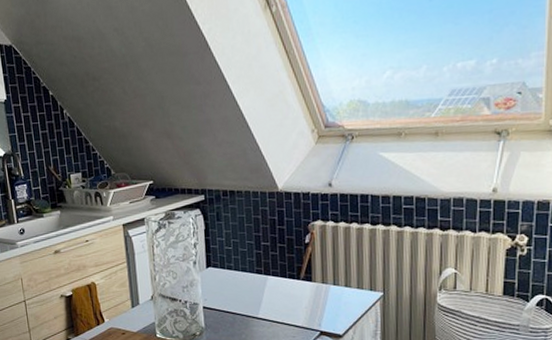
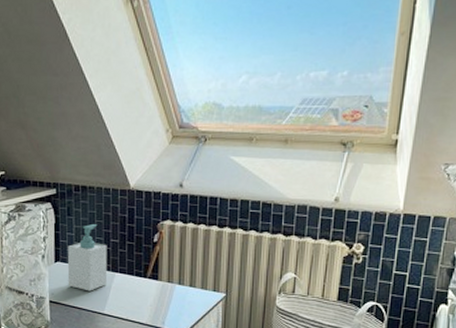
soap bottle: none [219,228,260,296] -> present [67,224,108,291]

